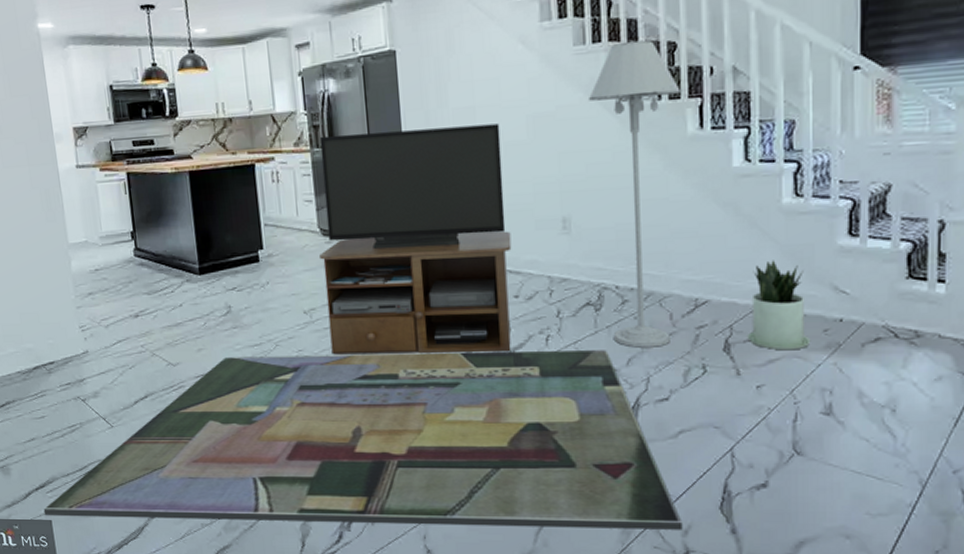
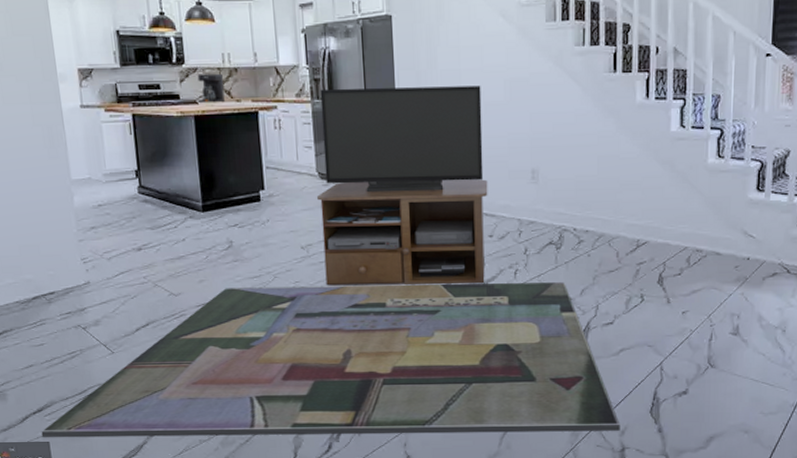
coffee maker: none [191,125,221,158] -> present [197,73,226,104]
floor lamp: present [587,40,681,348] -> none [556,20,632,280]
planter: present [747,260,811,351] -> none [676,209,725,283]

